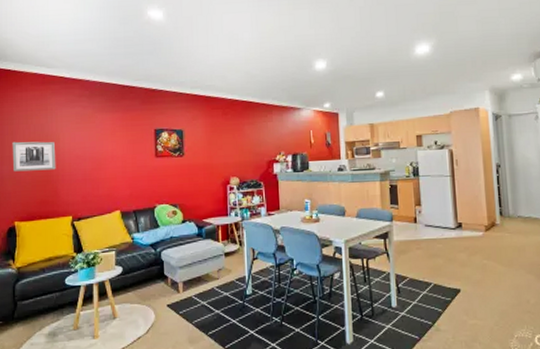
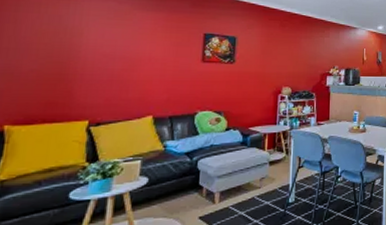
wall art: present [12,141,56,172] -> none [11,31,76,68]

